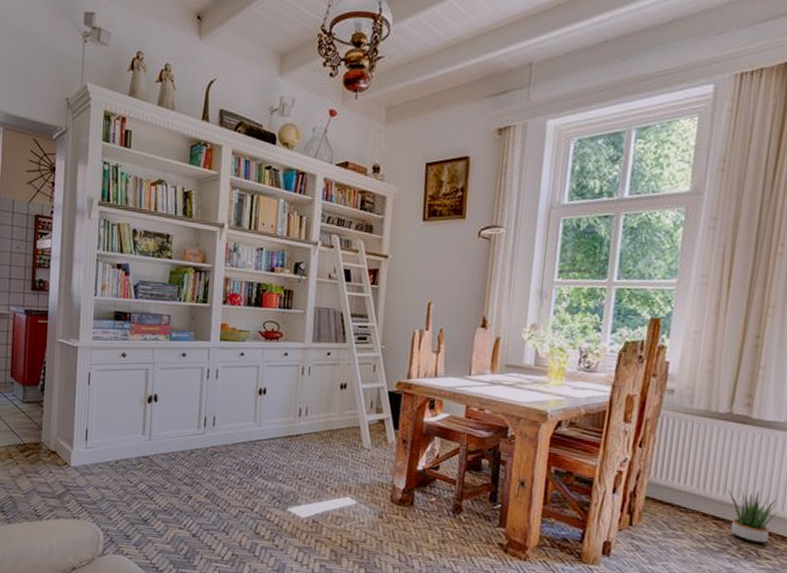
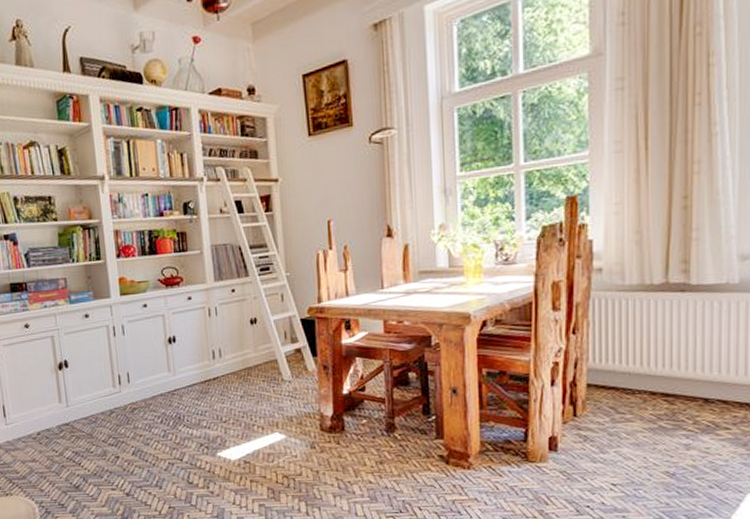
potted plant: present [728,489,778,543] -> none [674,359,732,414]

